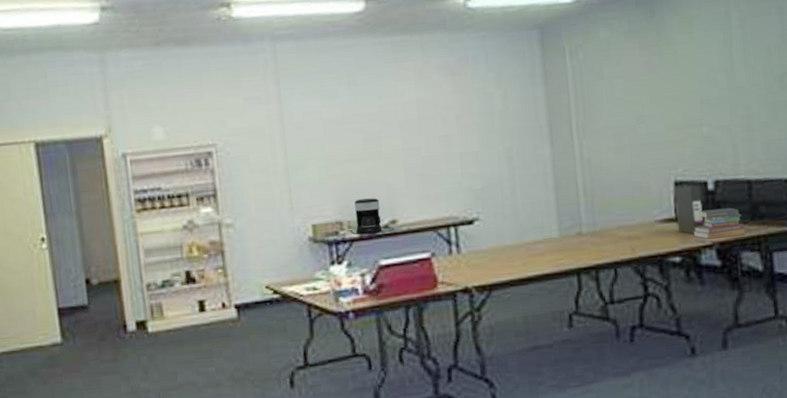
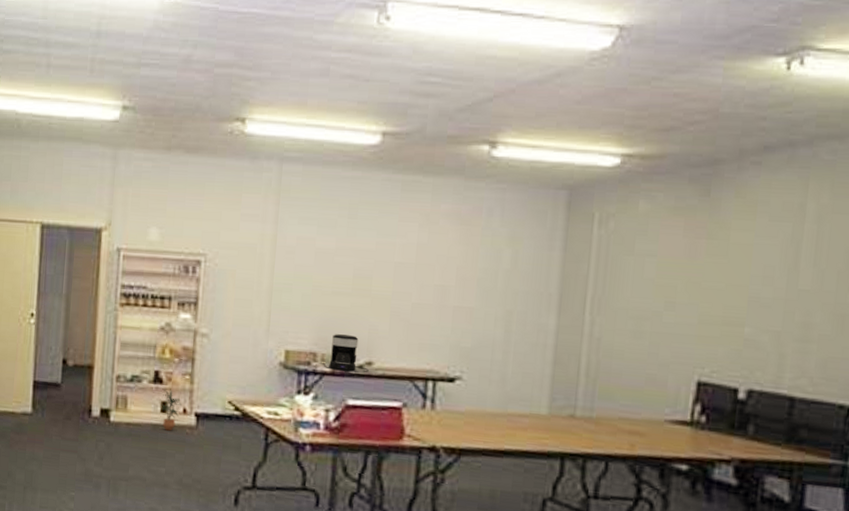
potted plant: none [197,287,219,329] -> present [160,389,182,431]
binder: present [674,185,704,235] -> none [692,386,729,445]
books: present [693,207,746,240] -> none [709,419,777,458]

